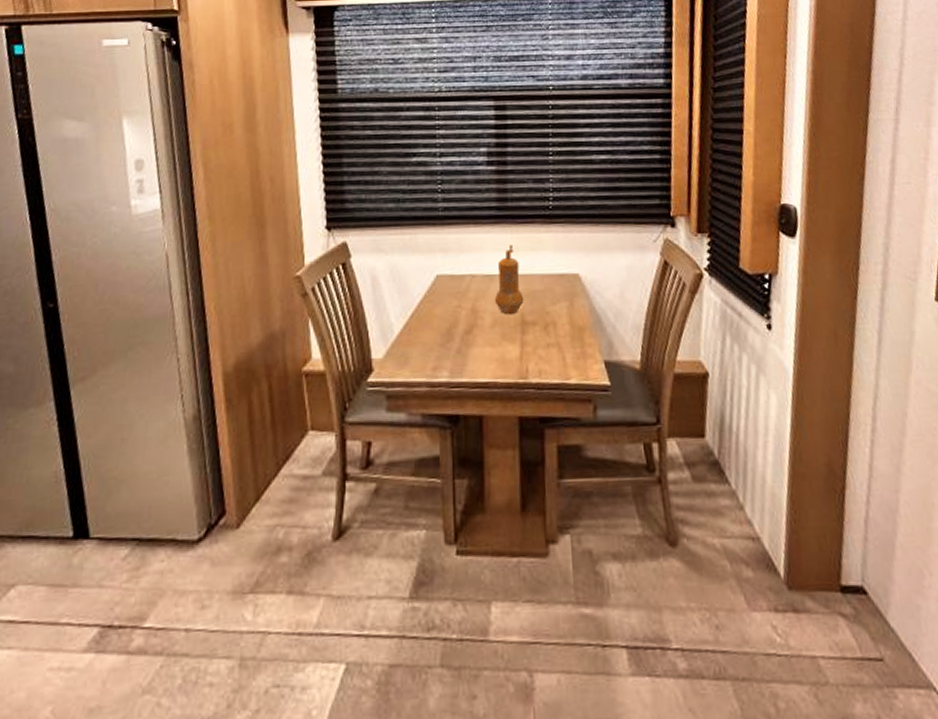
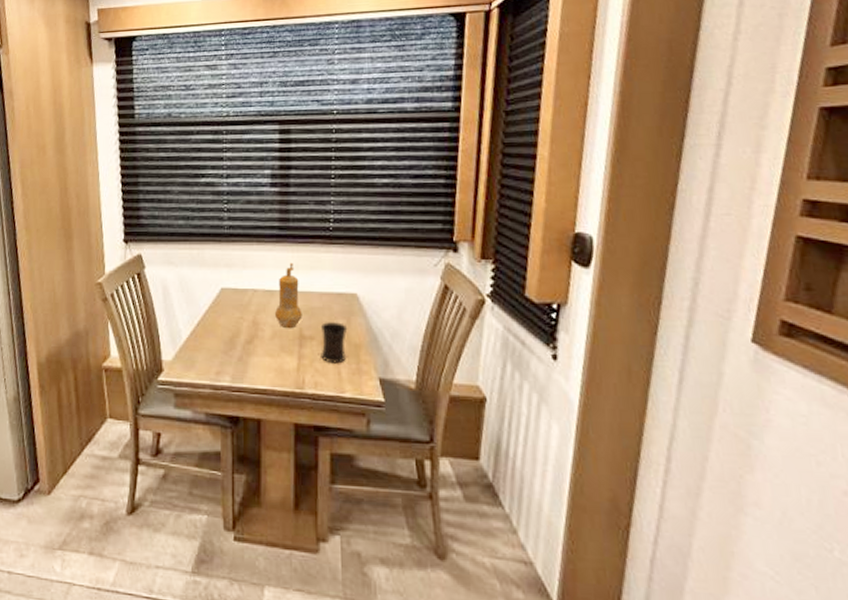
mug: none [544,305,571,349] -> present [321,322,348,364]

